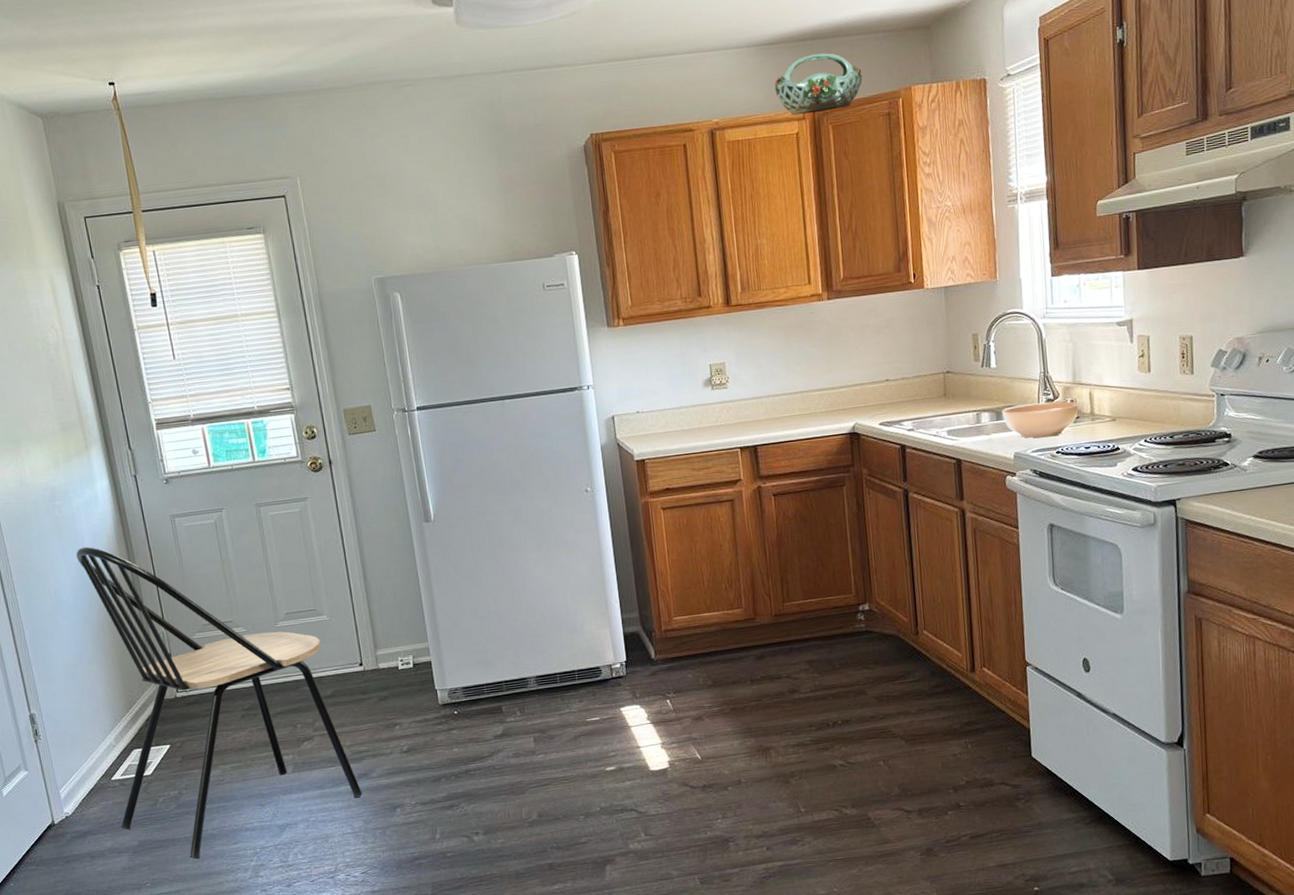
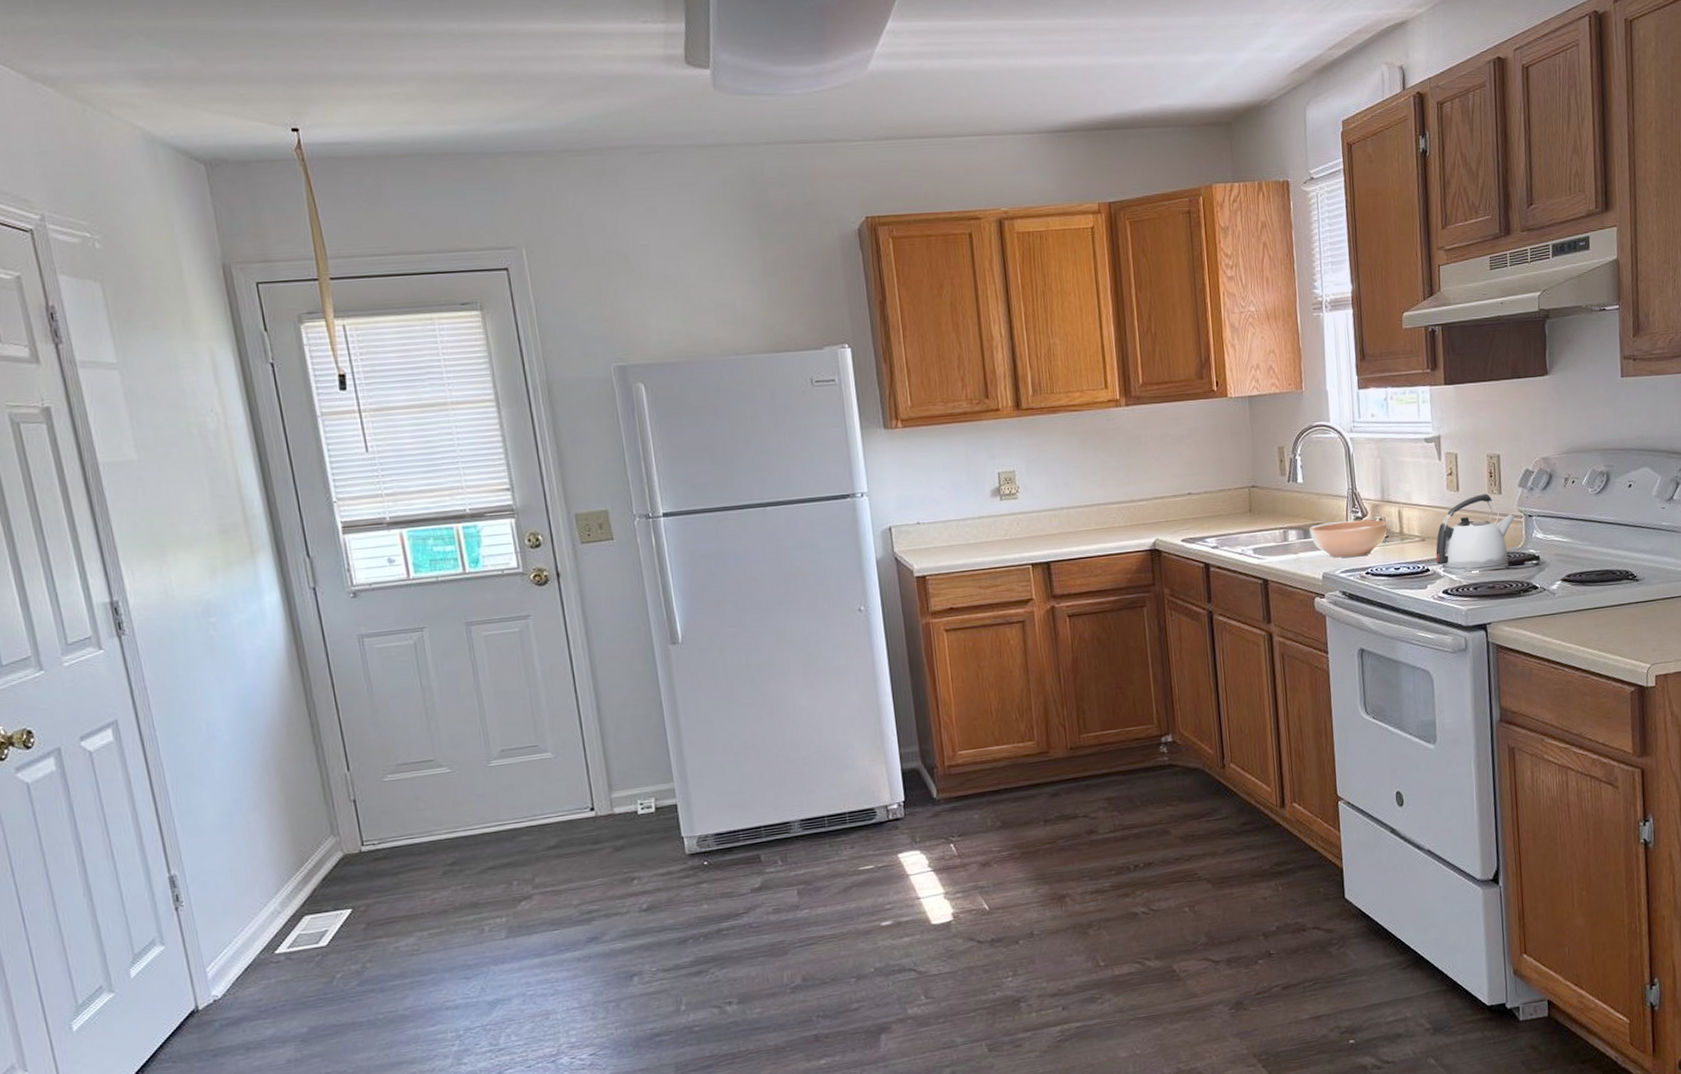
dining chair: present [76,546,363,859] -> none [236,672,592,1047]
decorative basket: present [774,53,863,116] -> none [1067,144,1161,209]
kettle: none [1126,374,1208,453] -> present [1435,493,1516,575]

